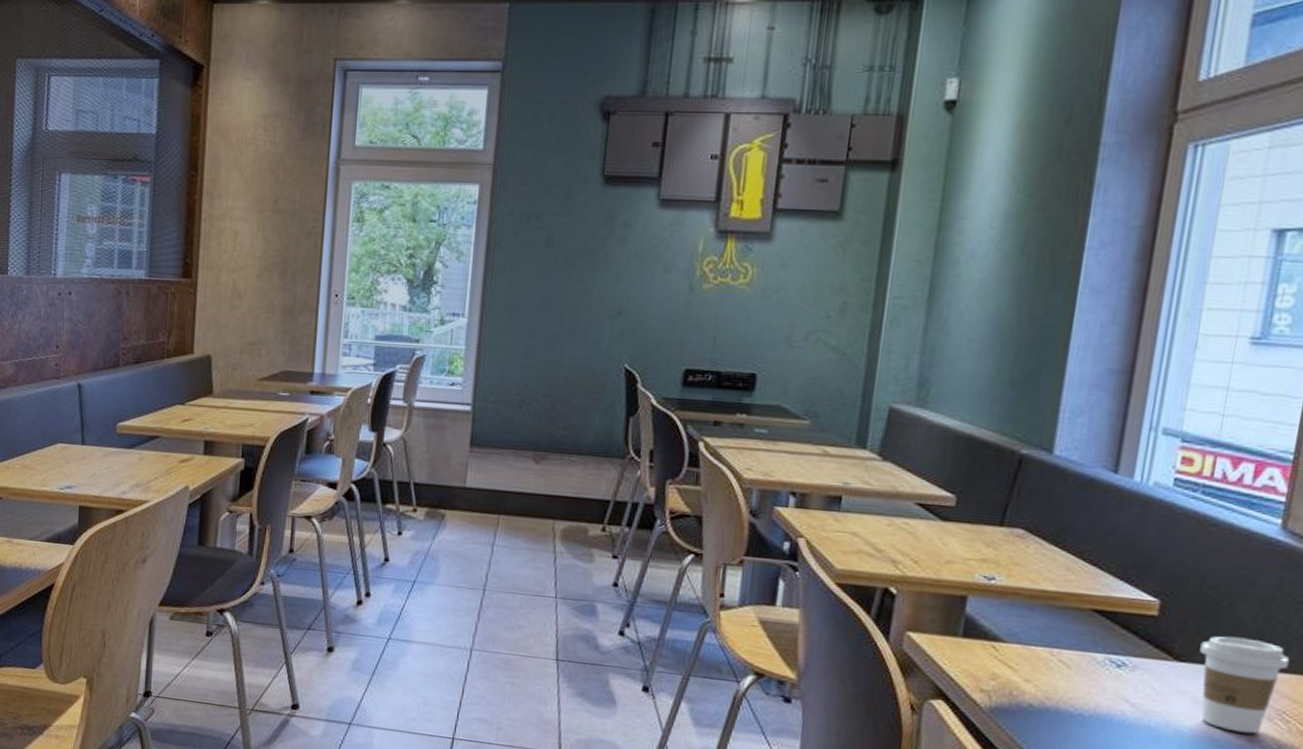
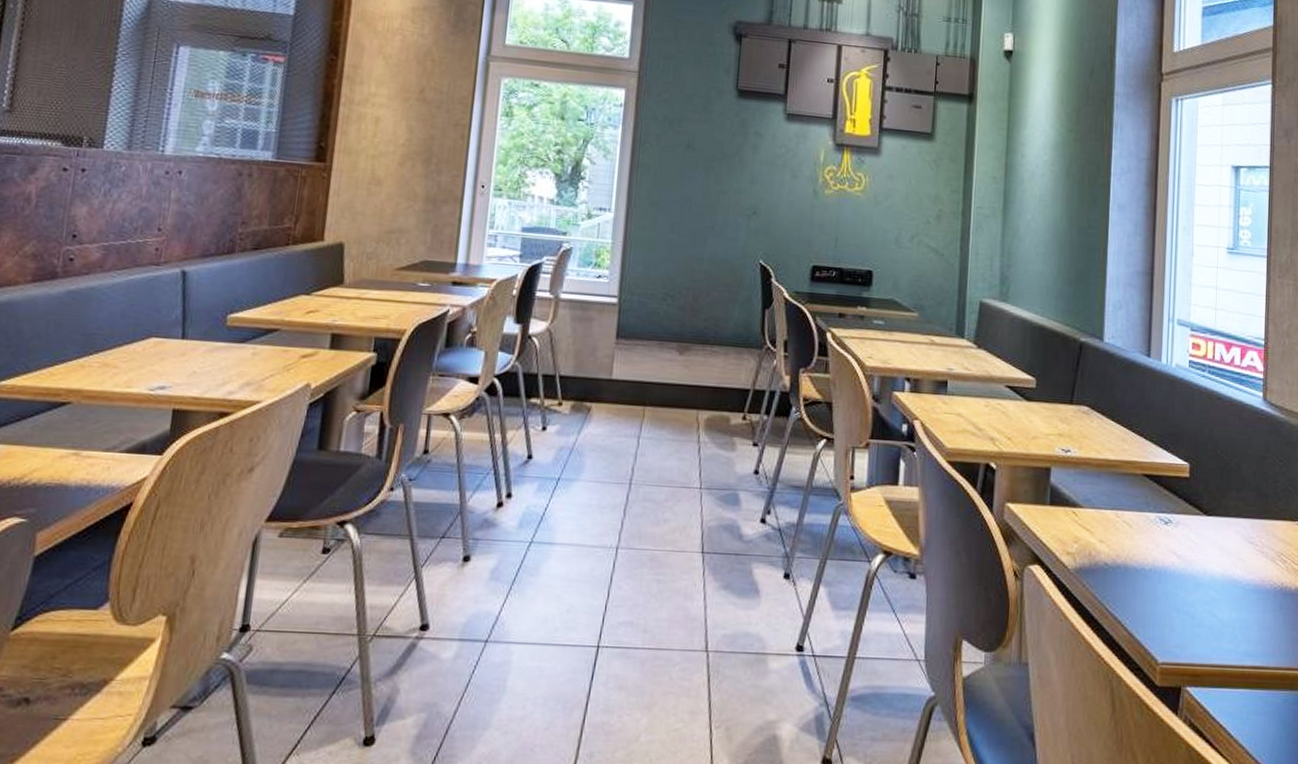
coffee cup: present [1200,636,1290,734] -> none [1221,491,1281,575]

